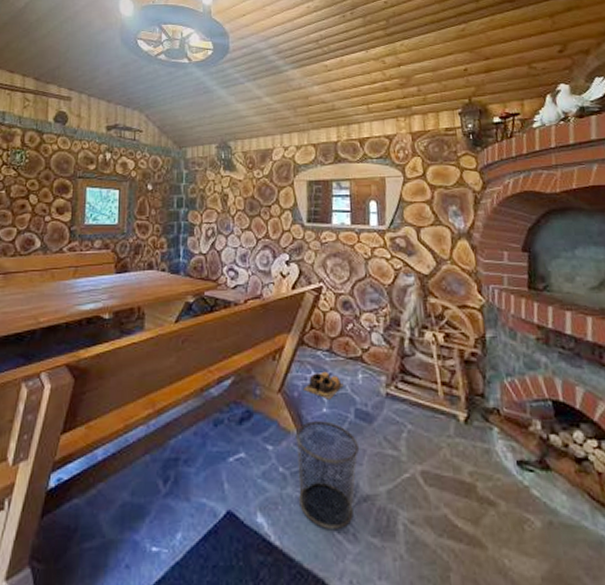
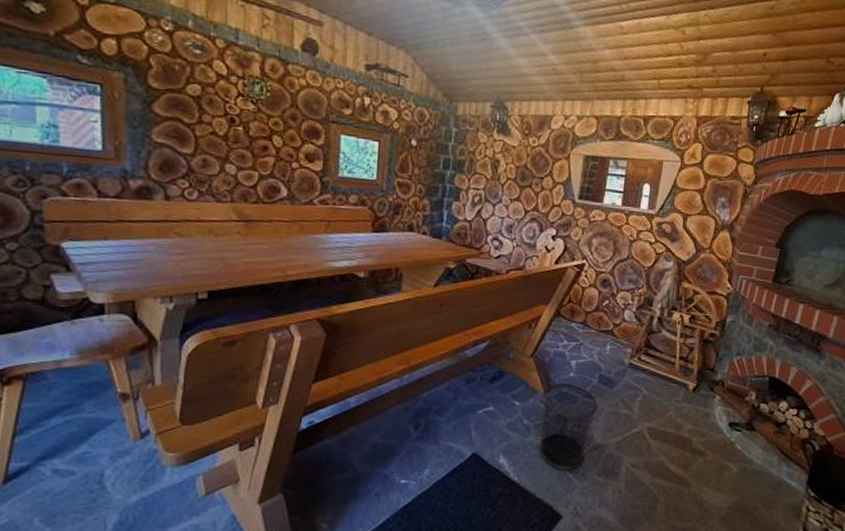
shoes: present [303,371,344,400] -> none [555,341,592,366]

